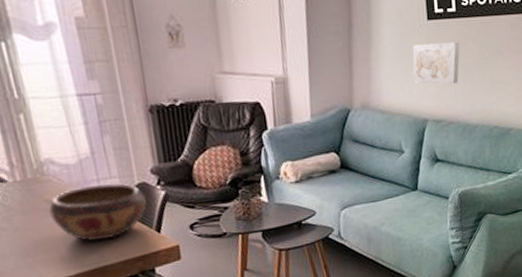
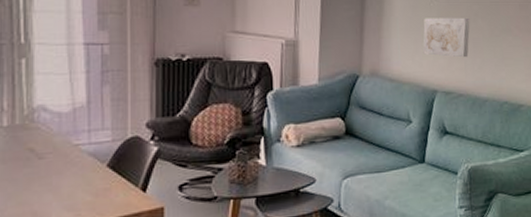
decorative bowl: present [48,183,147,242] -> none [29,136,136,198]

